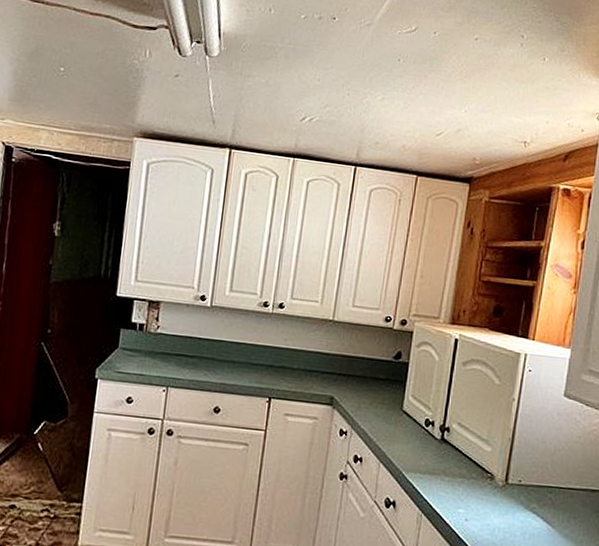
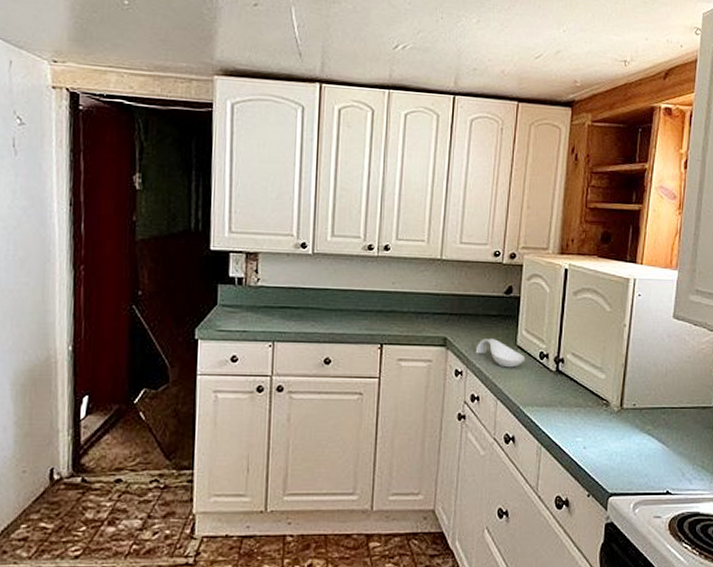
spoon rest: none [361,401,411,433] -> present [475,339,526,368]

